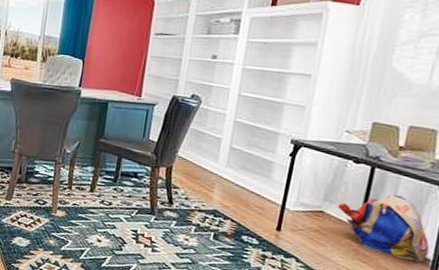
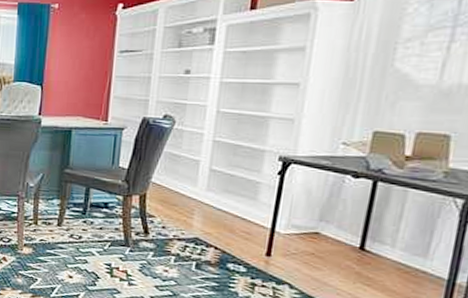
backpack: present [337,194,430,263] -> none [335,209,444,283]

